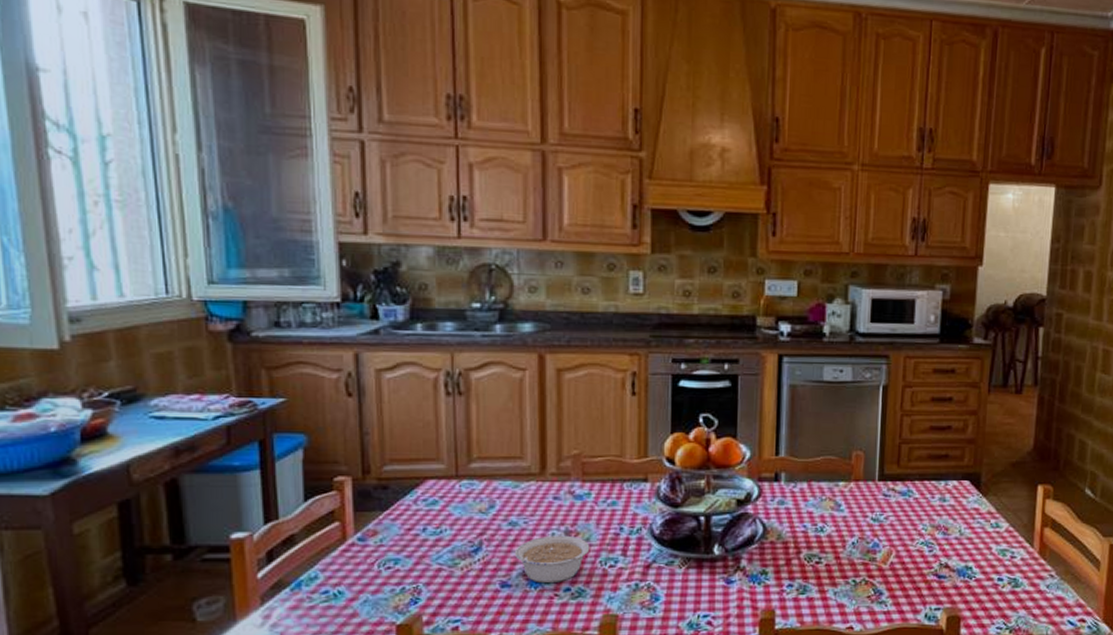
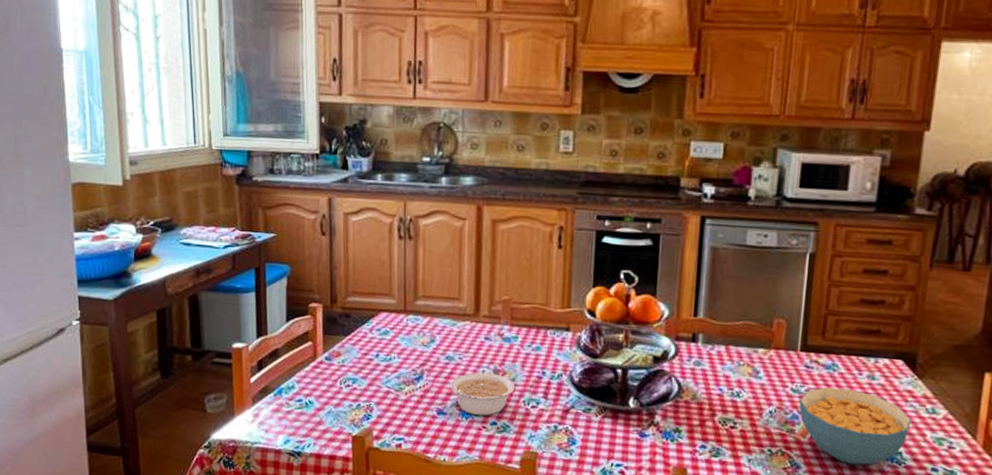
cereal bowl: none [879,513,979,585] -> present [799,386,912,466]

